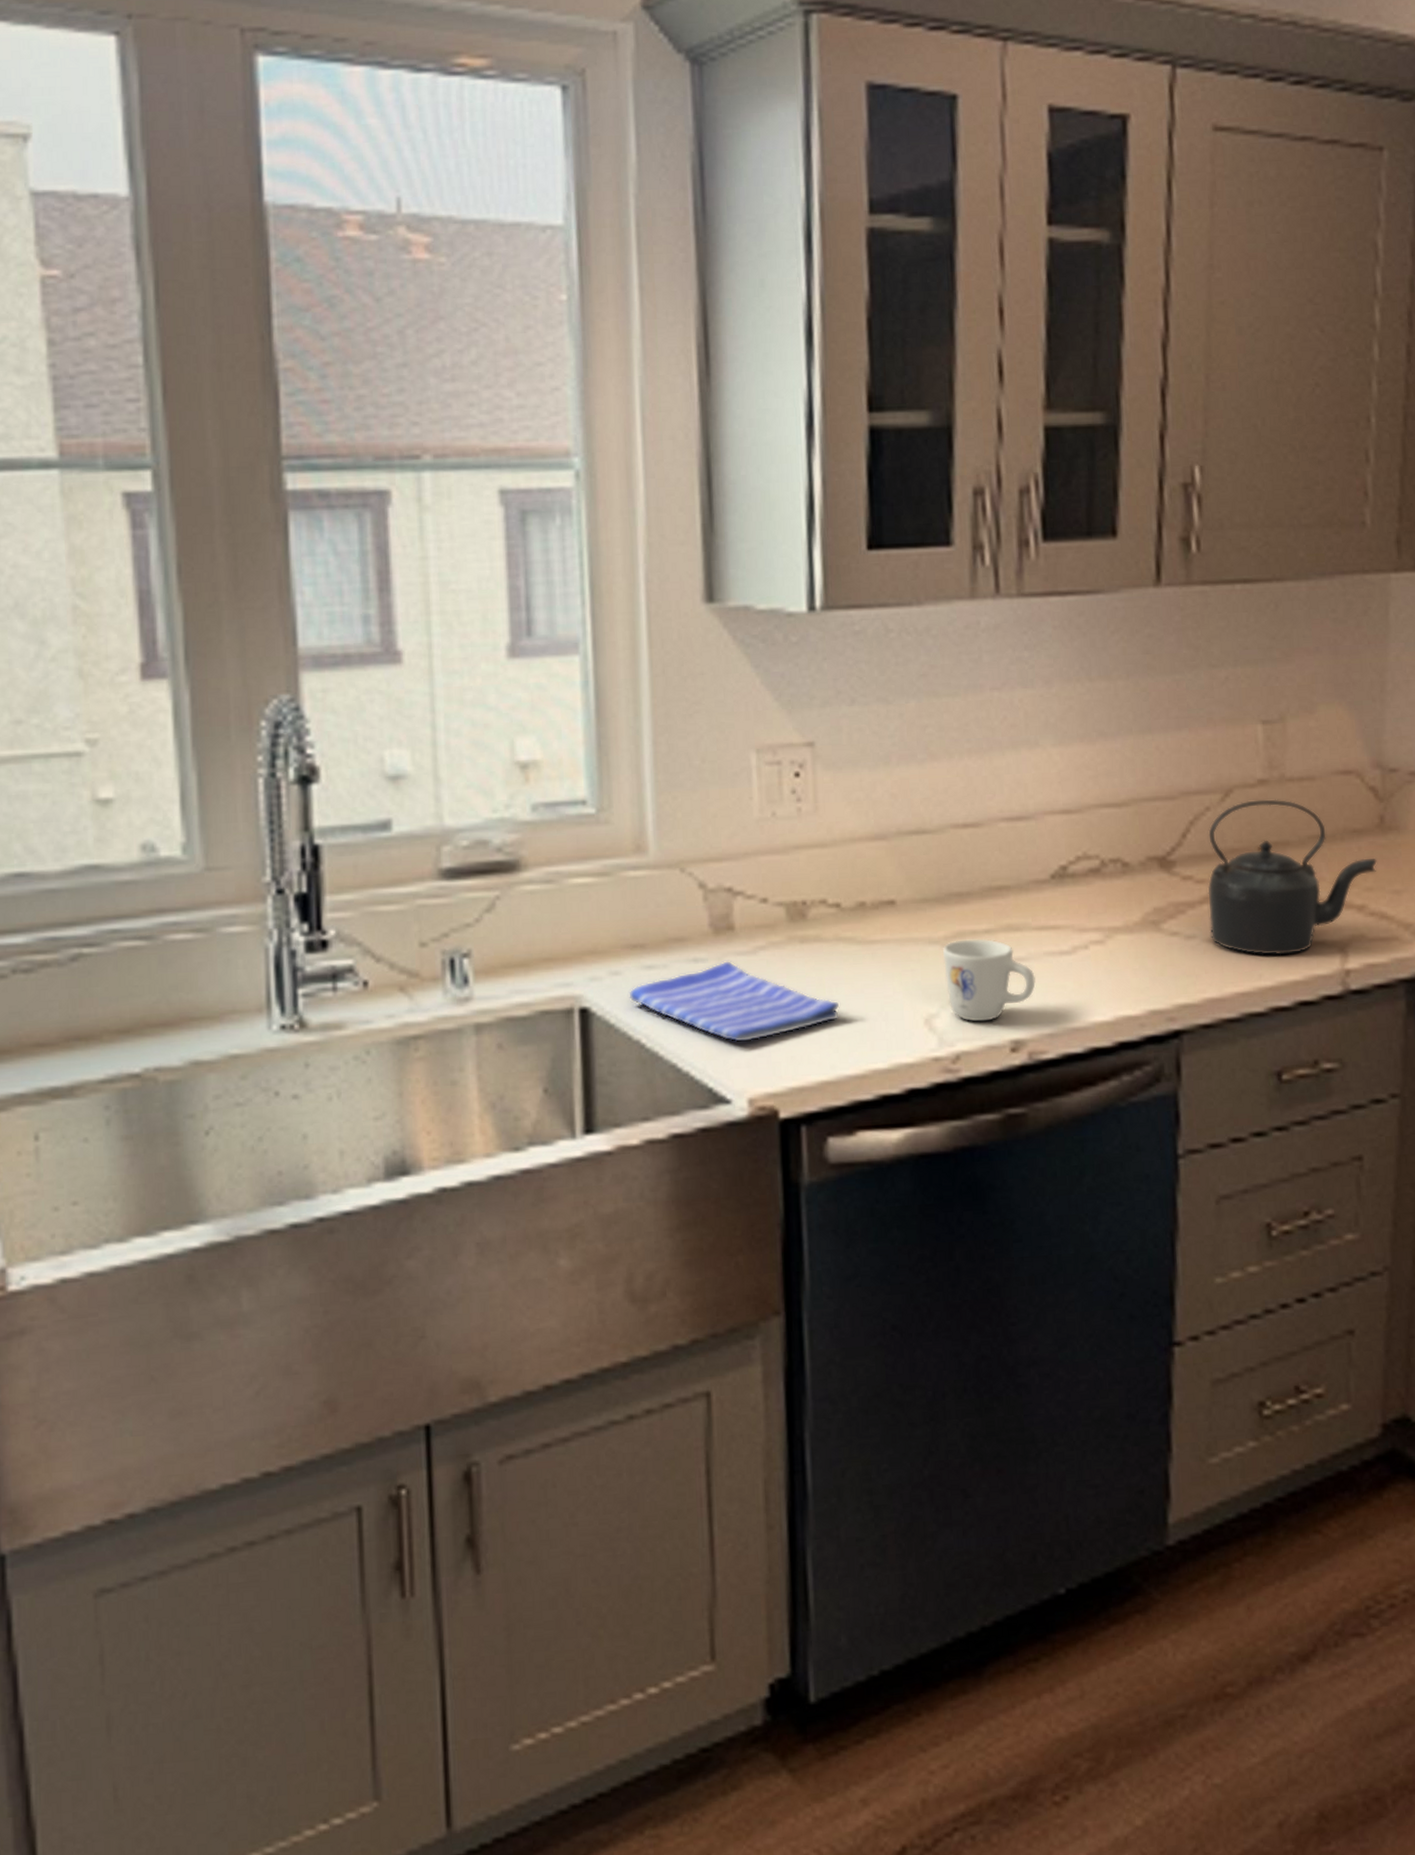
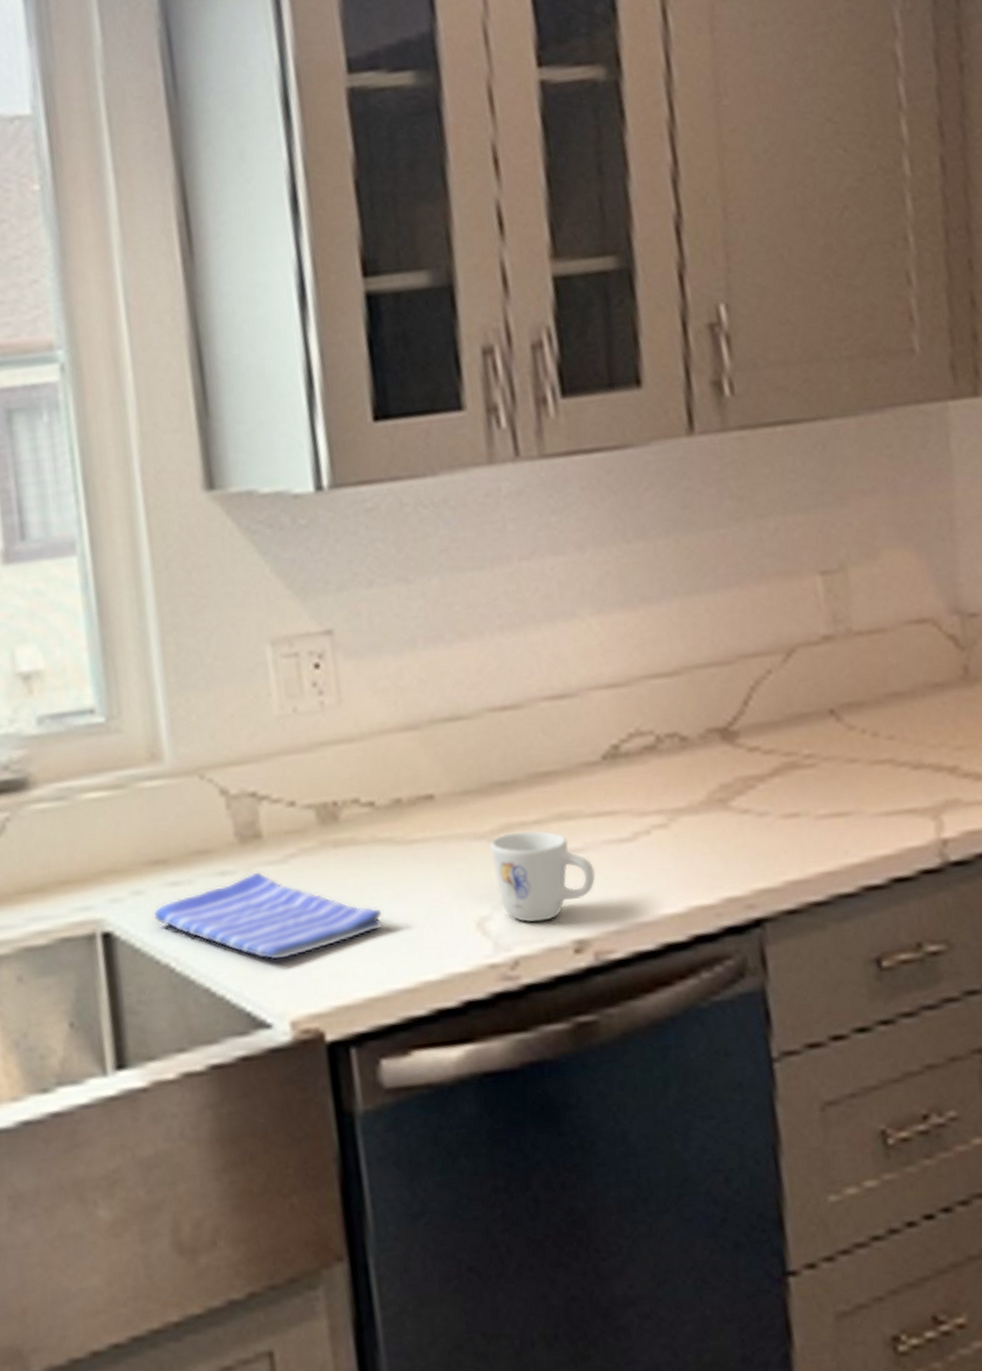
kettle: present [1207,799,1378,956] -> none [772,656,966,829]

